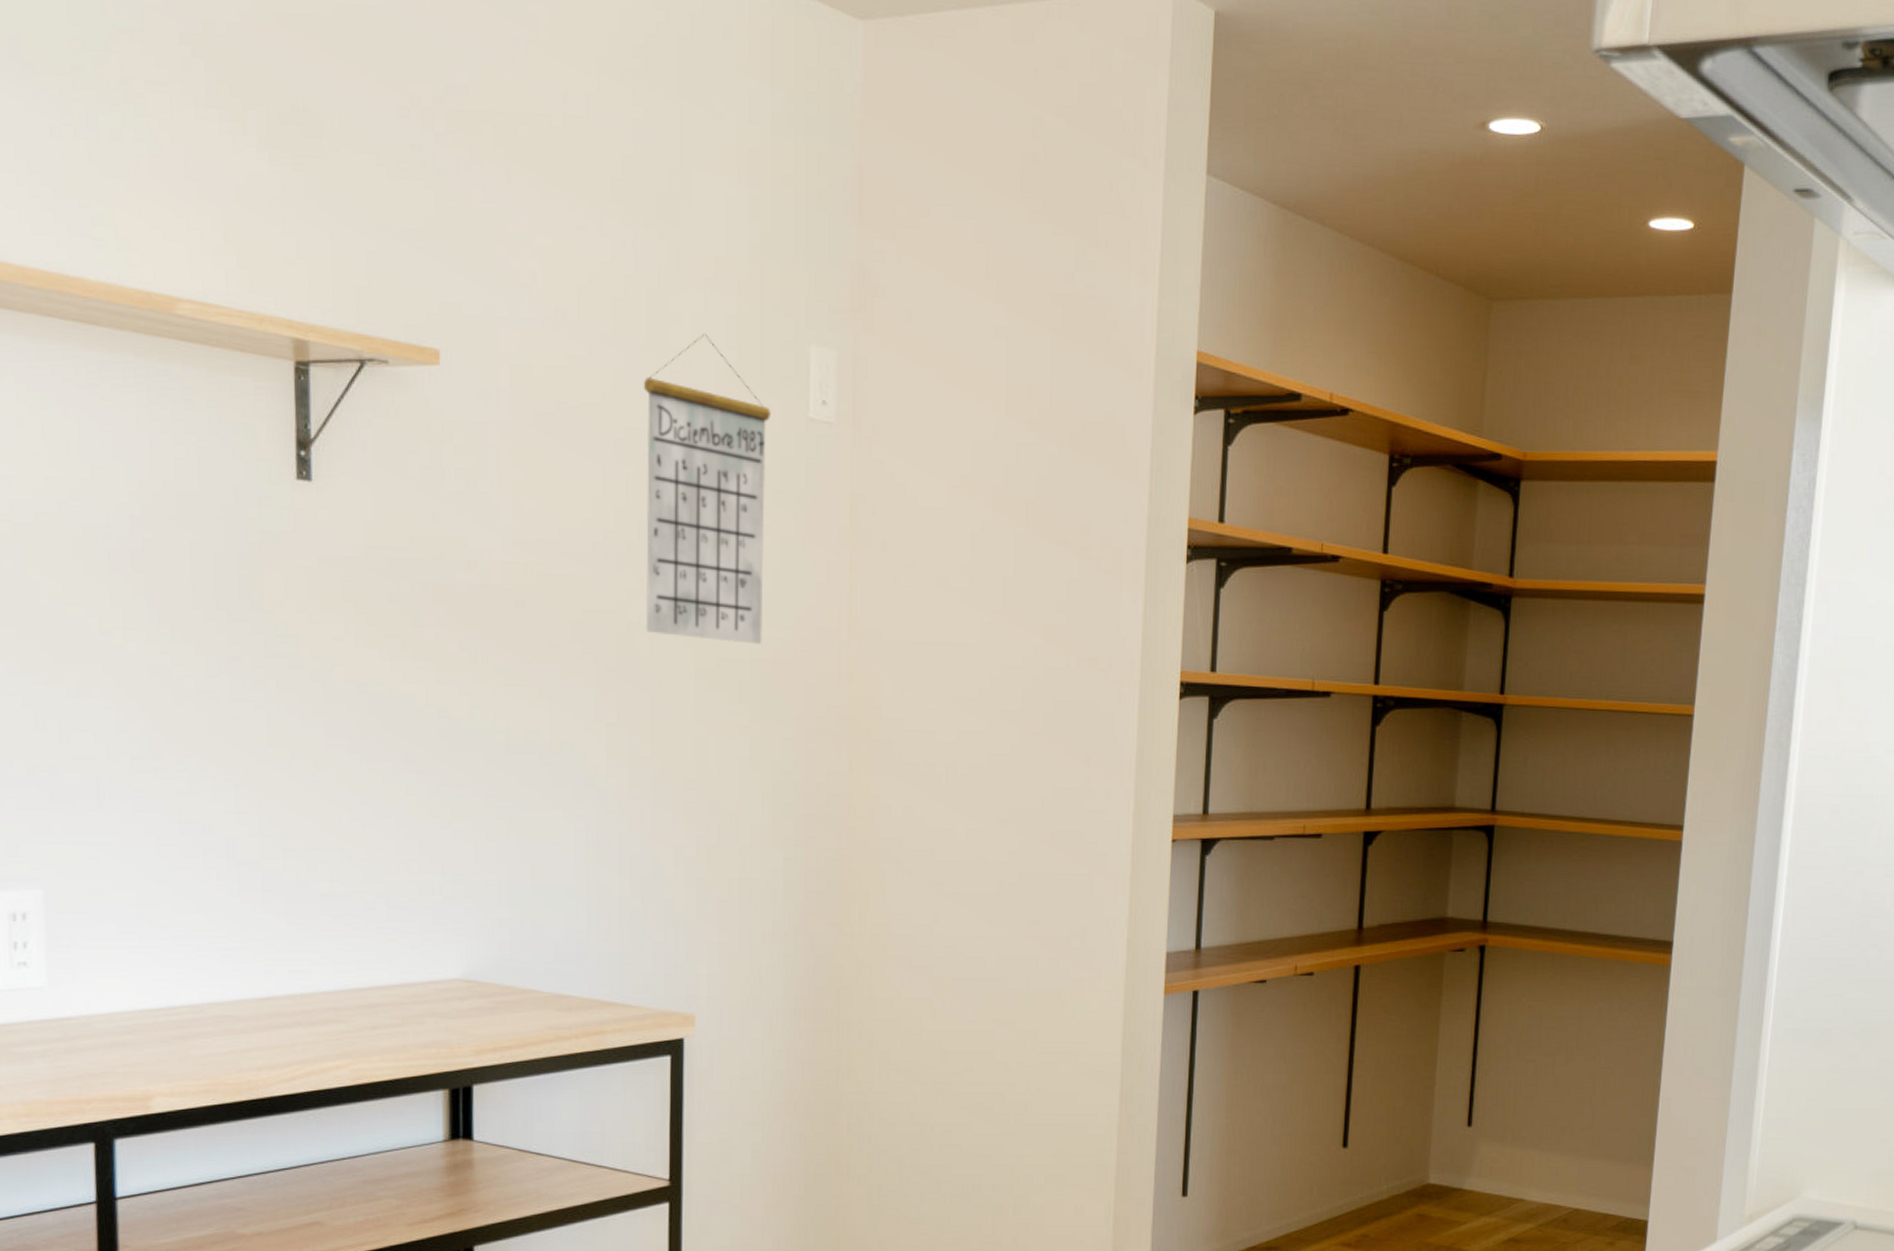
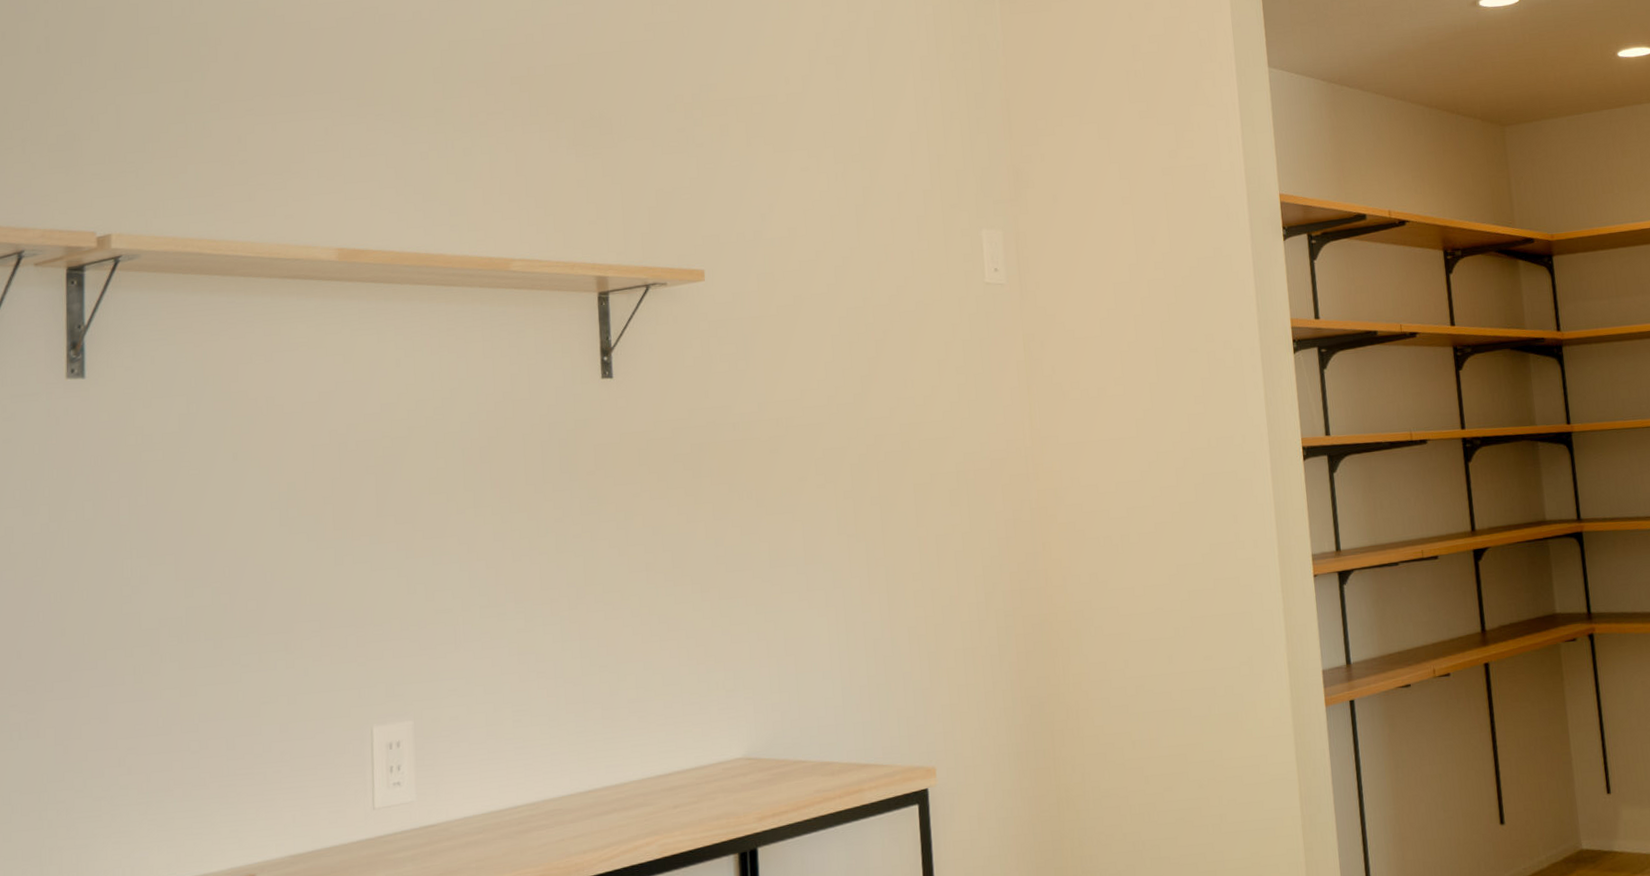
calendar: present [643,334,770,645] -> none [857,232,965,461]

